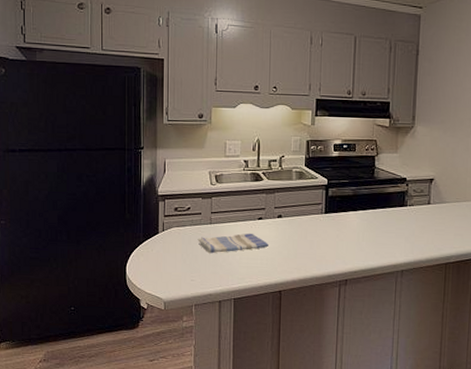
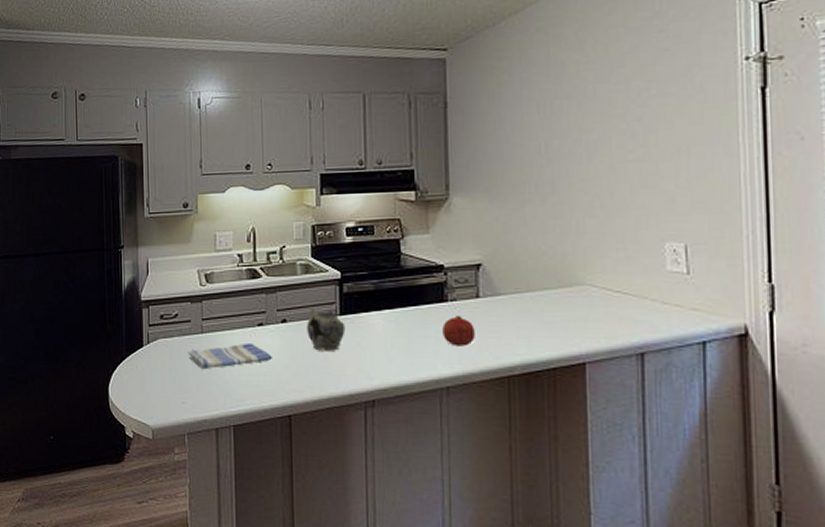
teapot: none [298,206,329,241] -> present [307,307,346,351]
fruit: none [401,217,425,241] -> present [442,316,475,347]

